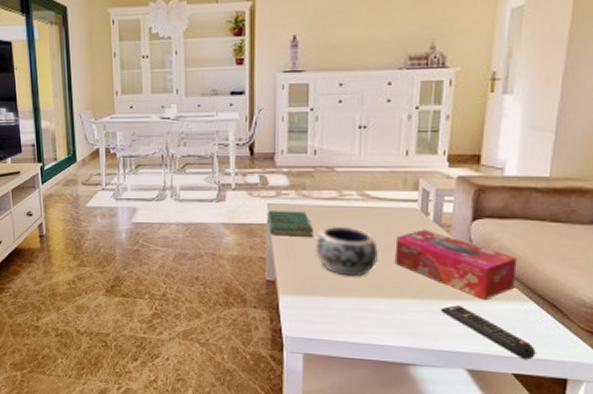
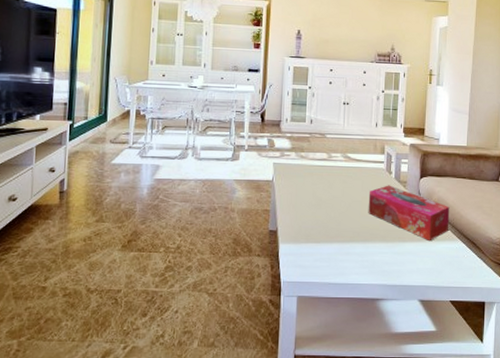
book: present [267,211,313,237] -> none [272,169,308,191]
decorative bowl: present [314,226,378,277] -> none [308,182,356,225]
remote control: present [440,305,536,360] -> none [400,246,464,288]

